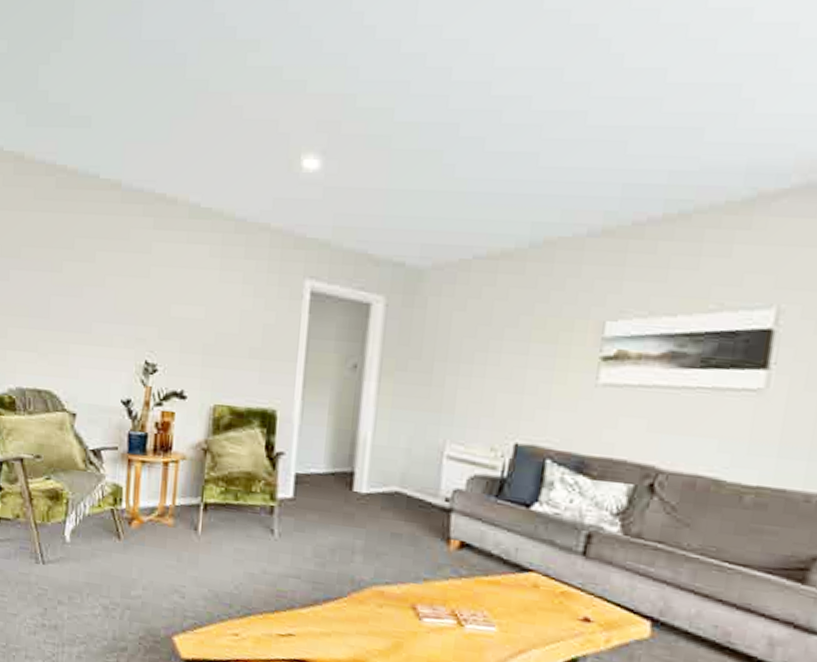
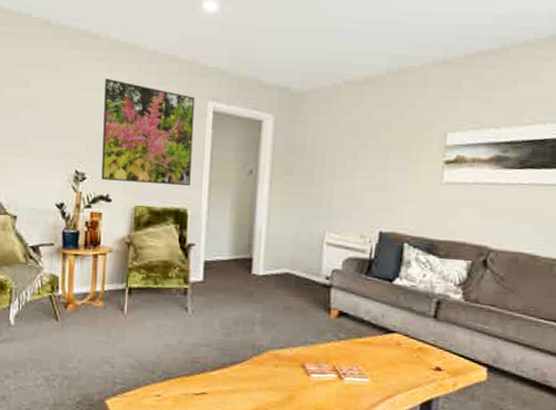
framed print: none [175,251,290,382] -> present [101,78,195,186]

